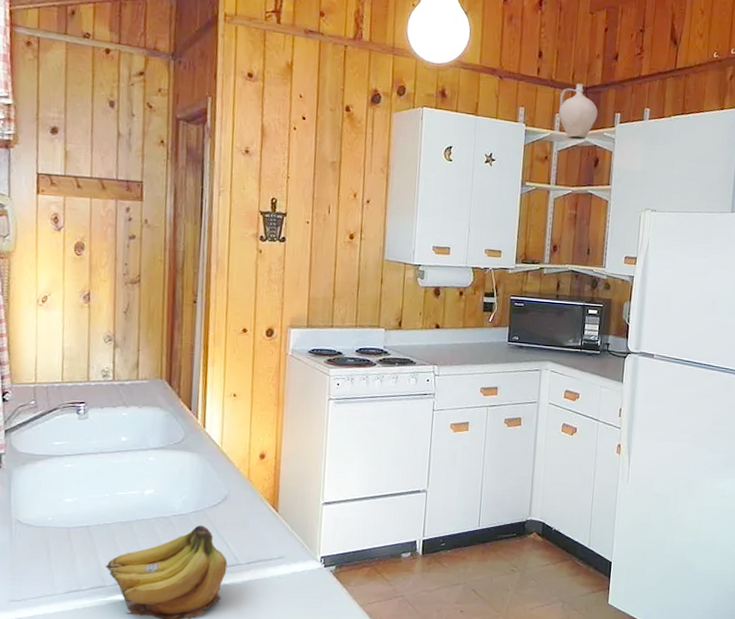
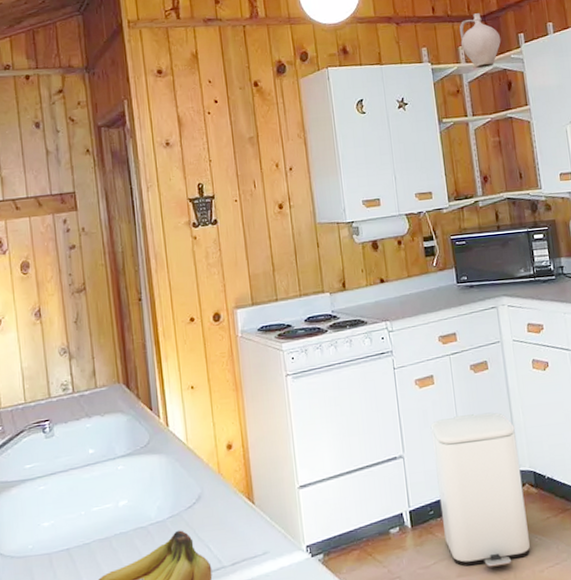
pedal bin: none [451,463,534,599] -> present [430,412,530,567]

